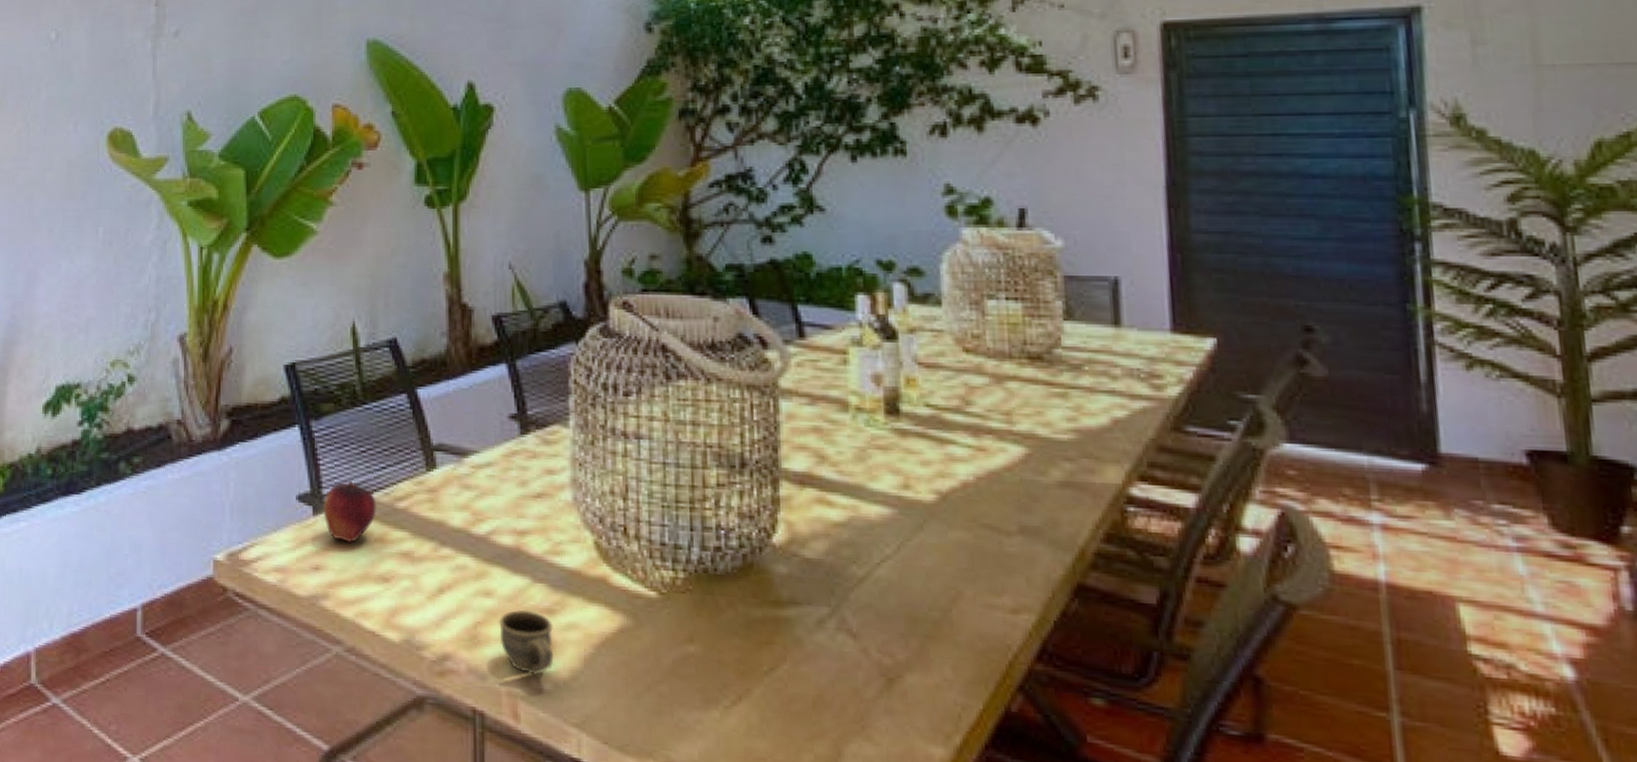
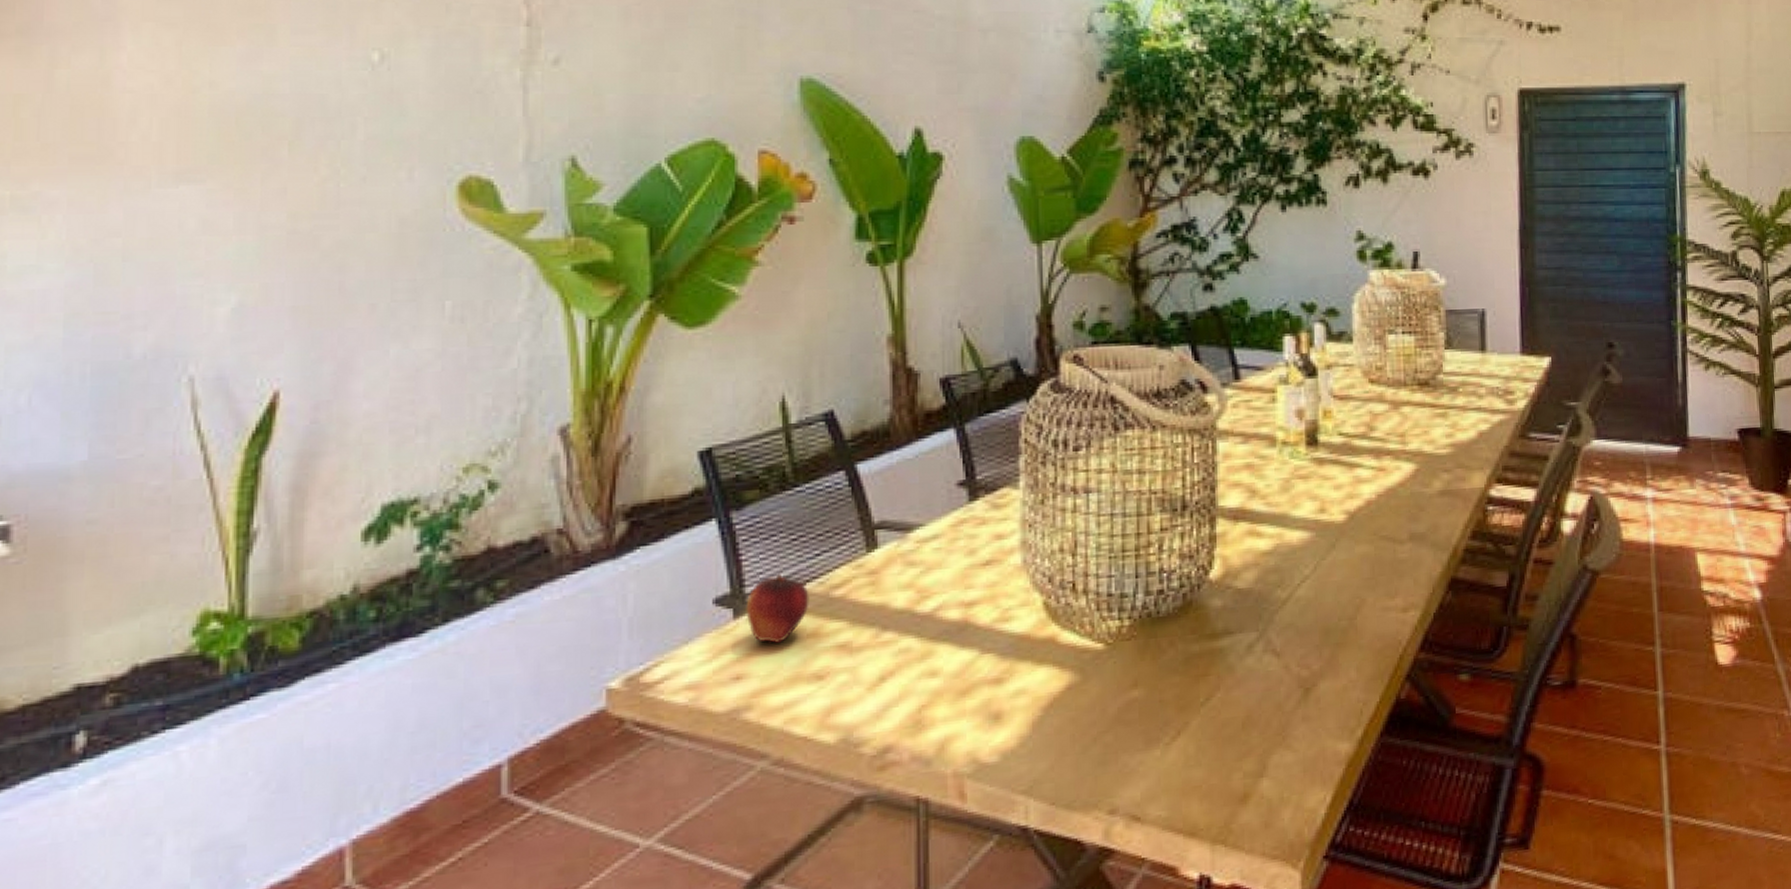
cup: present [499,609,554,675] -> none [945,684,1002,750]

